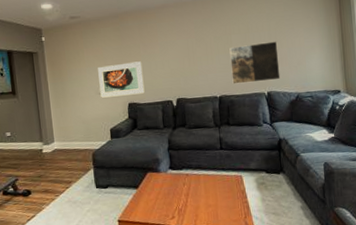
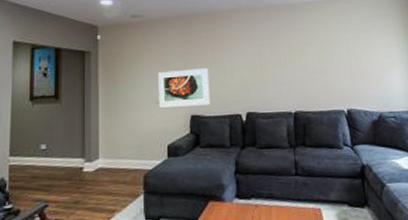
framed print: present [229,41,281,85] -> none [305,54,361,100]

